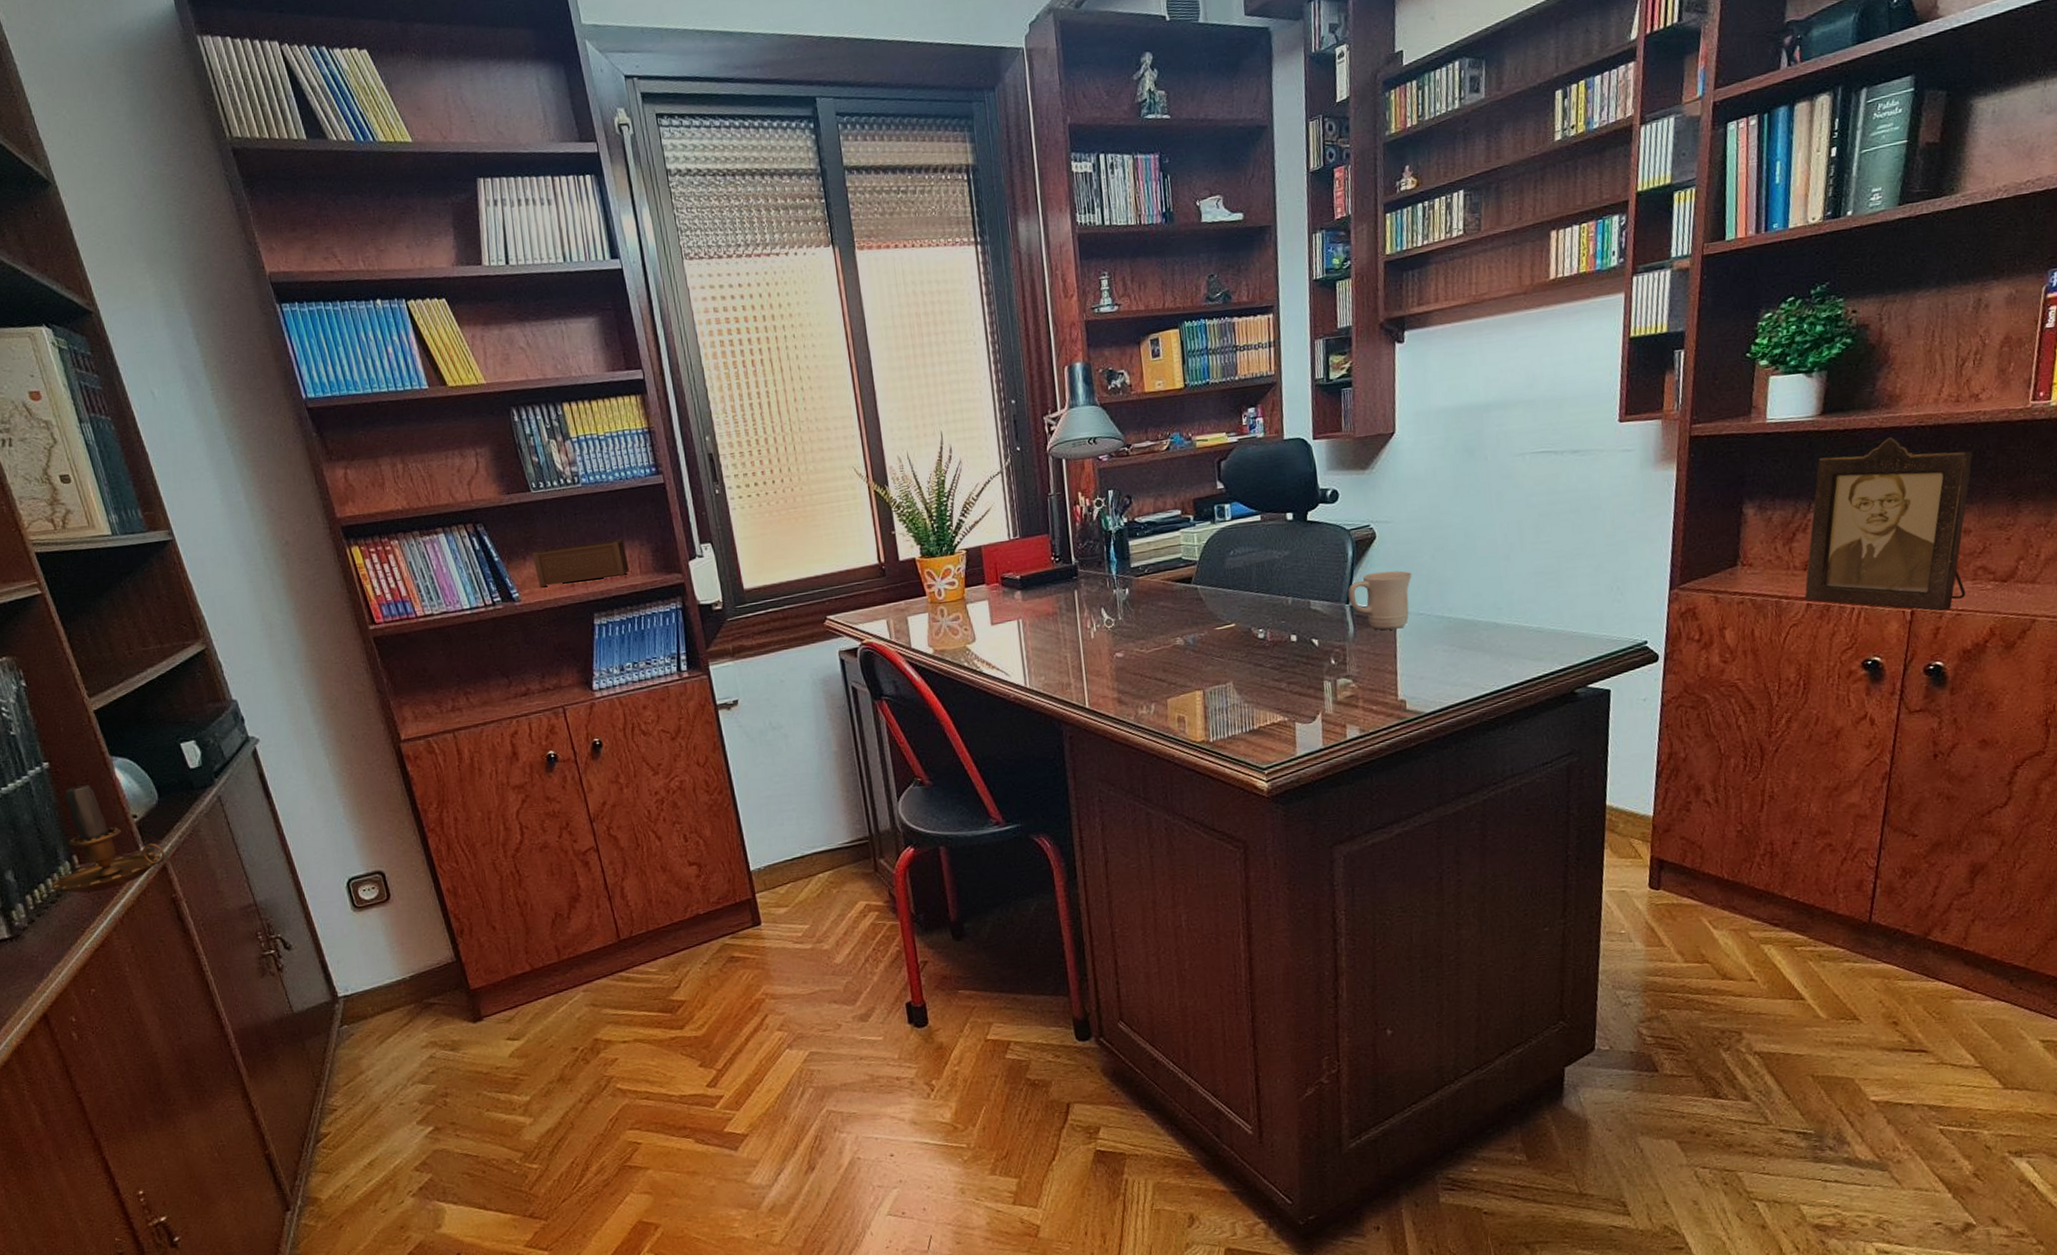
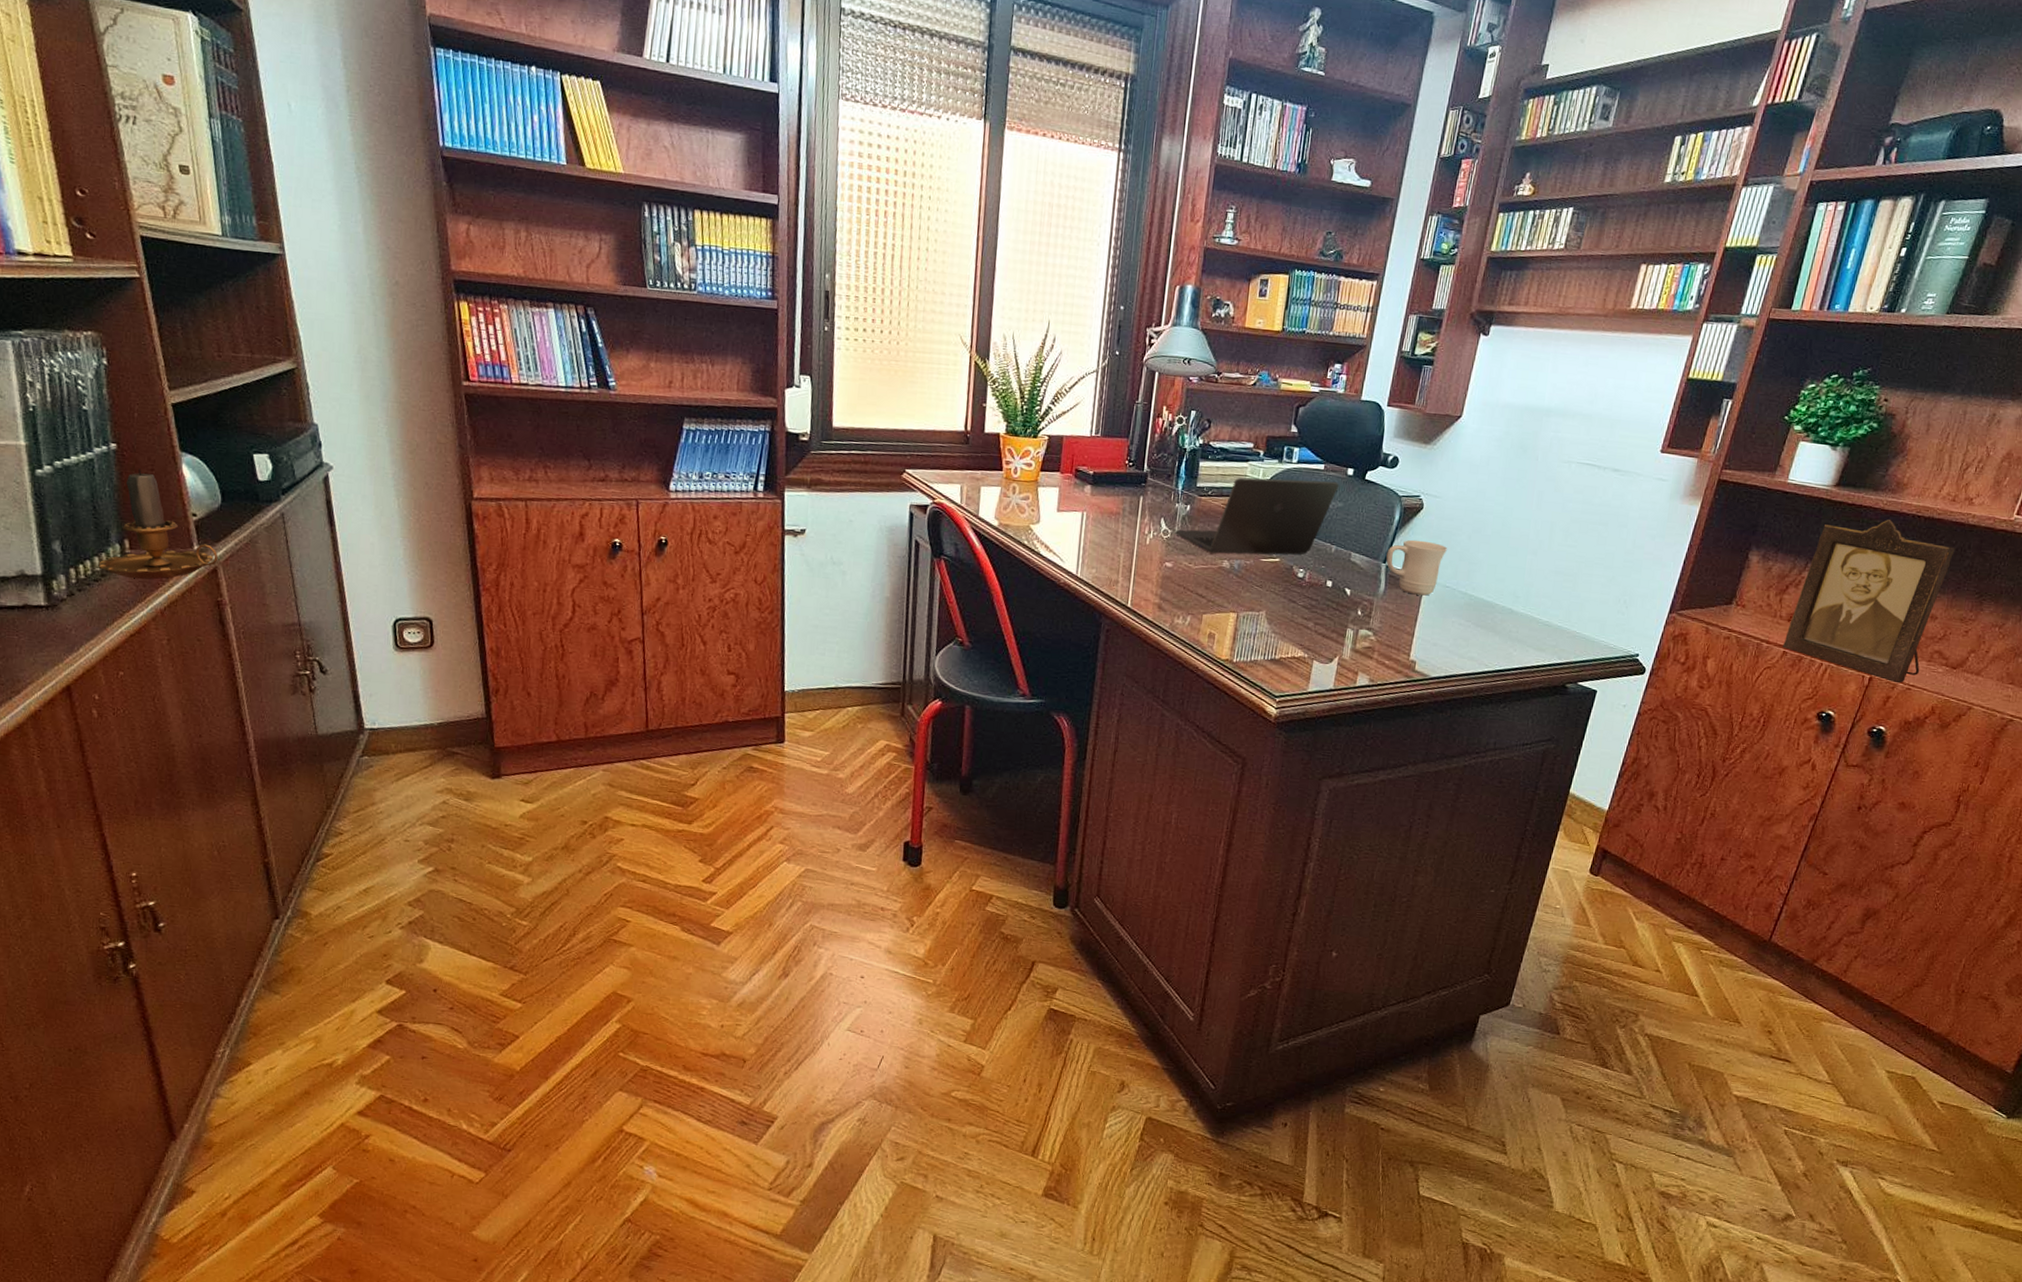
decorative box: present [531,539,630,588] -> none [635,346,728,389]
laptop: none [1118,530,1281,633] -> present [1174,477,1339,555]

